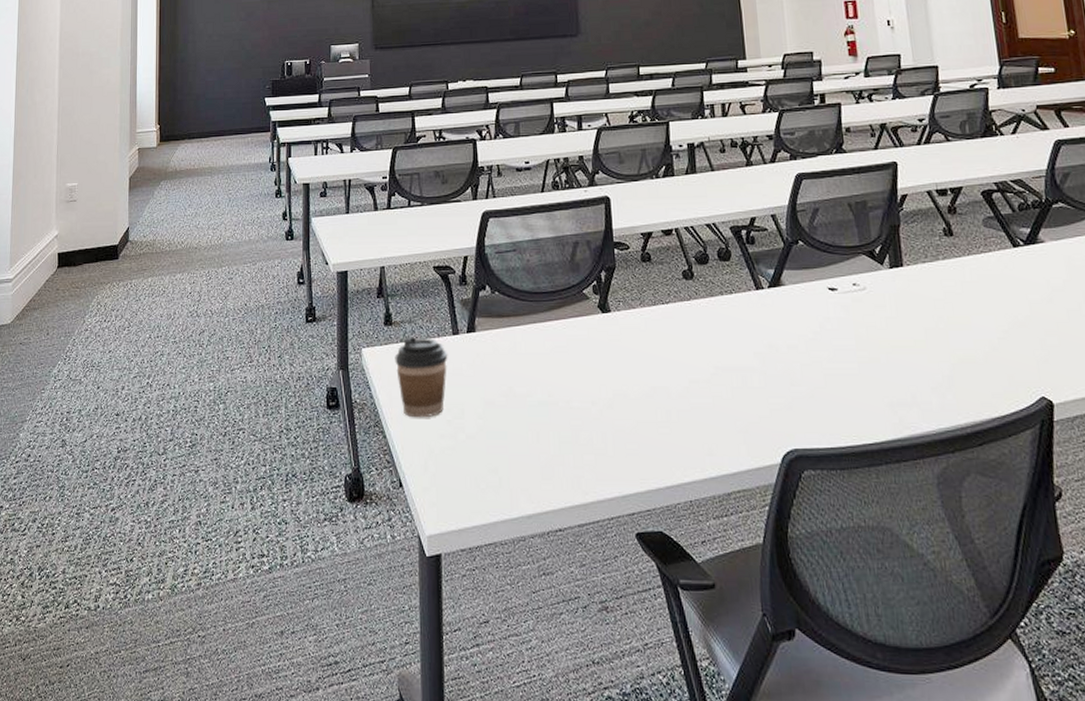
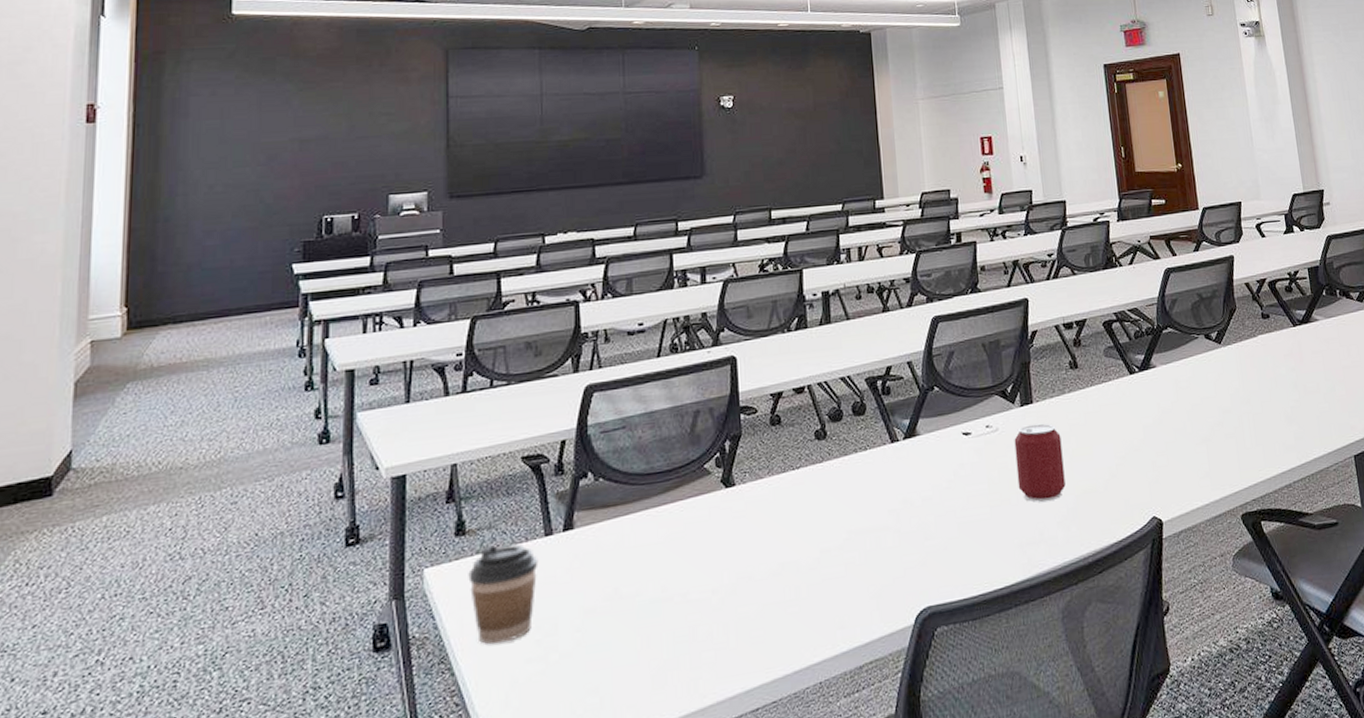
can: none [883,287,940,366] -> present [1014,423,1066,502]

